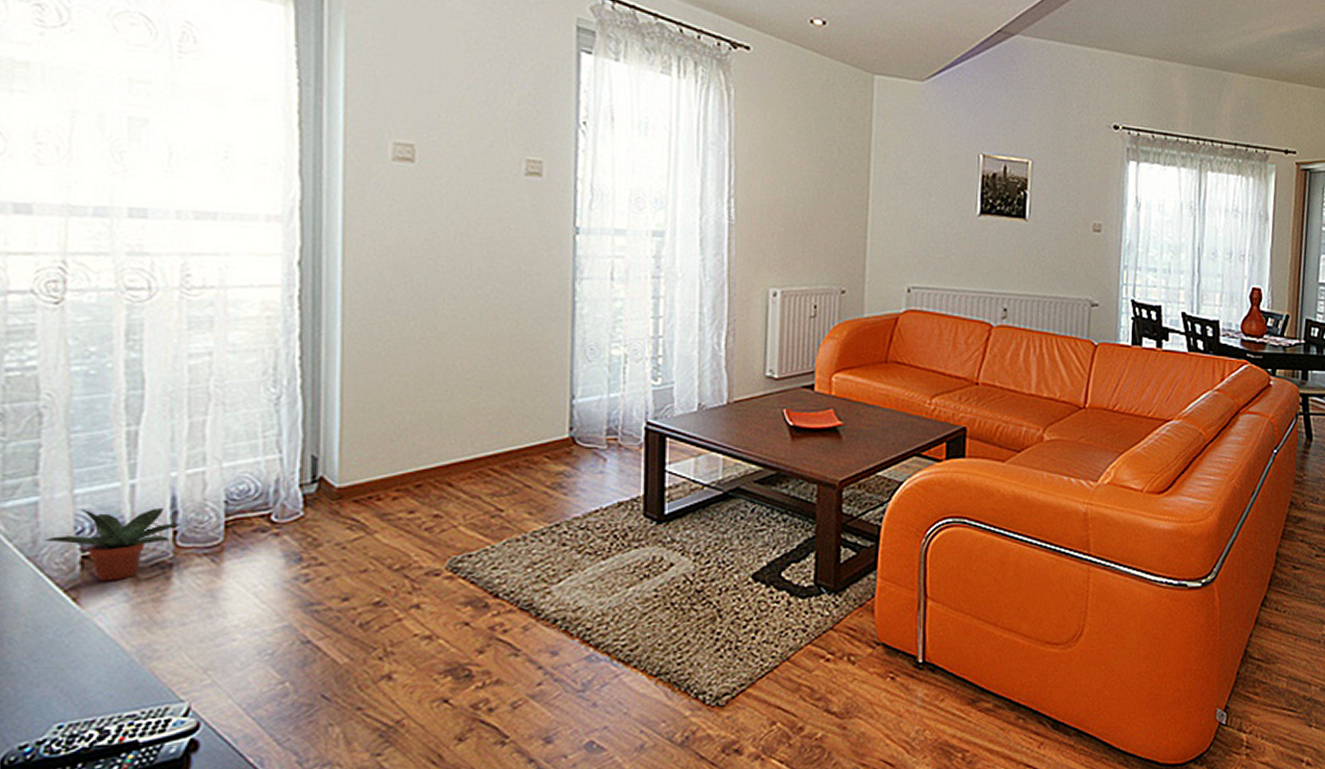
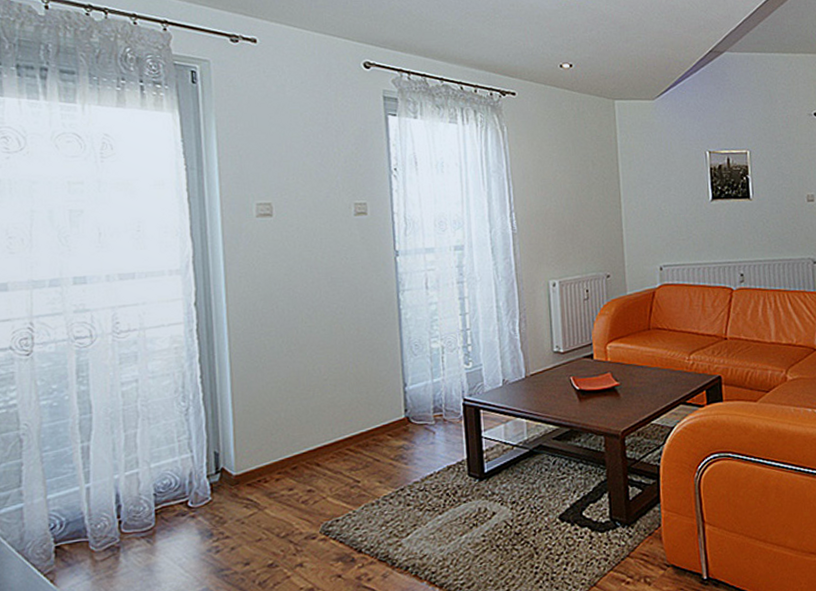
potted plant: present [44,508,182,581] -> none [28,504,125,565]

